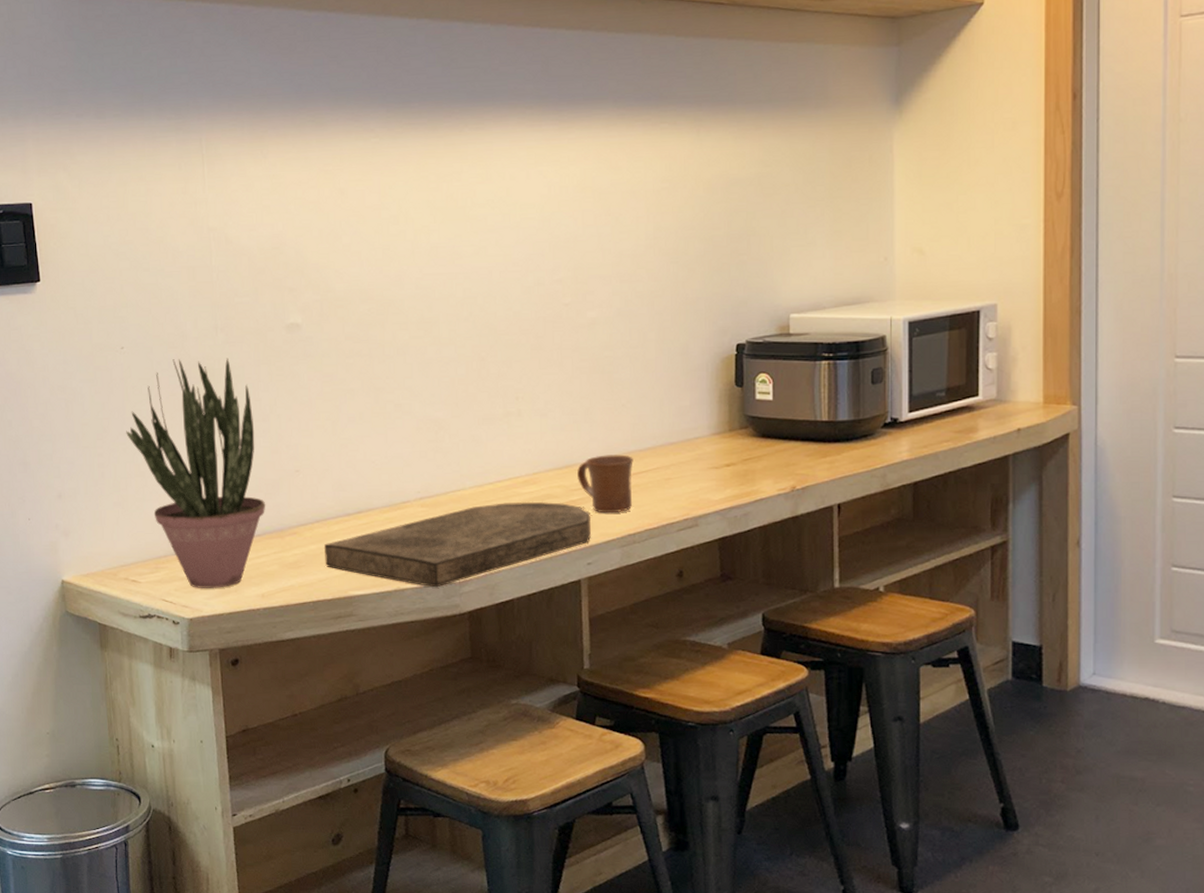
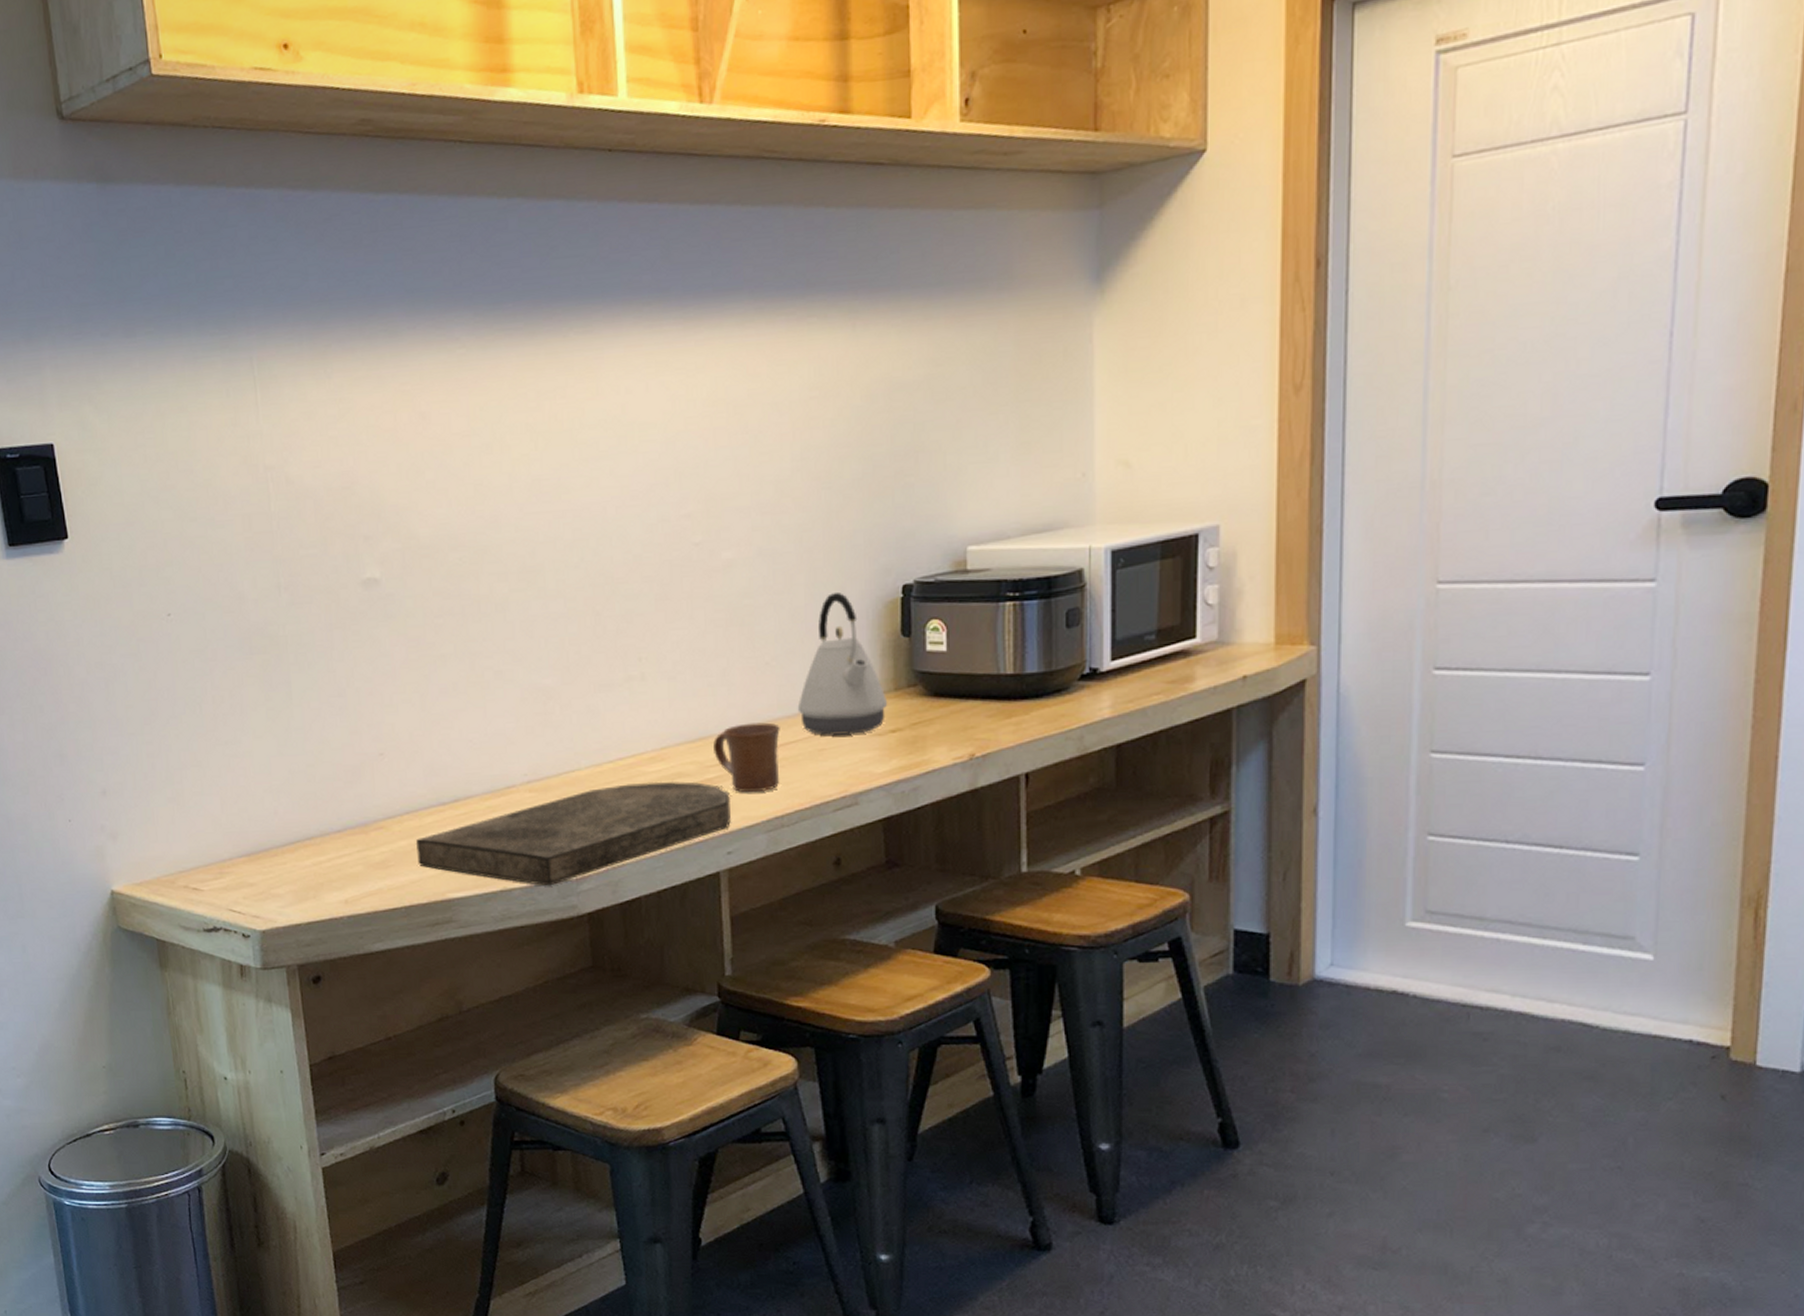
potted plant: present [126,358,266,588] -> none [178,622,346,895]
kettle: none [648,349,724,468] -> present [797,593,888,736]

